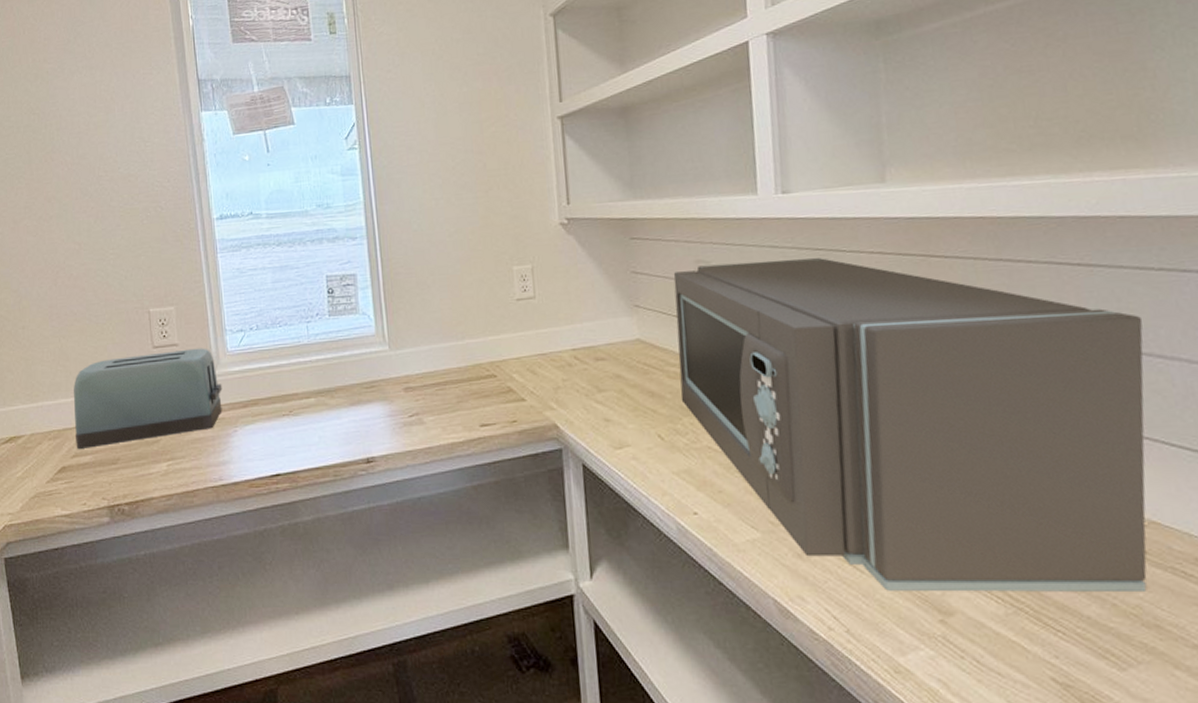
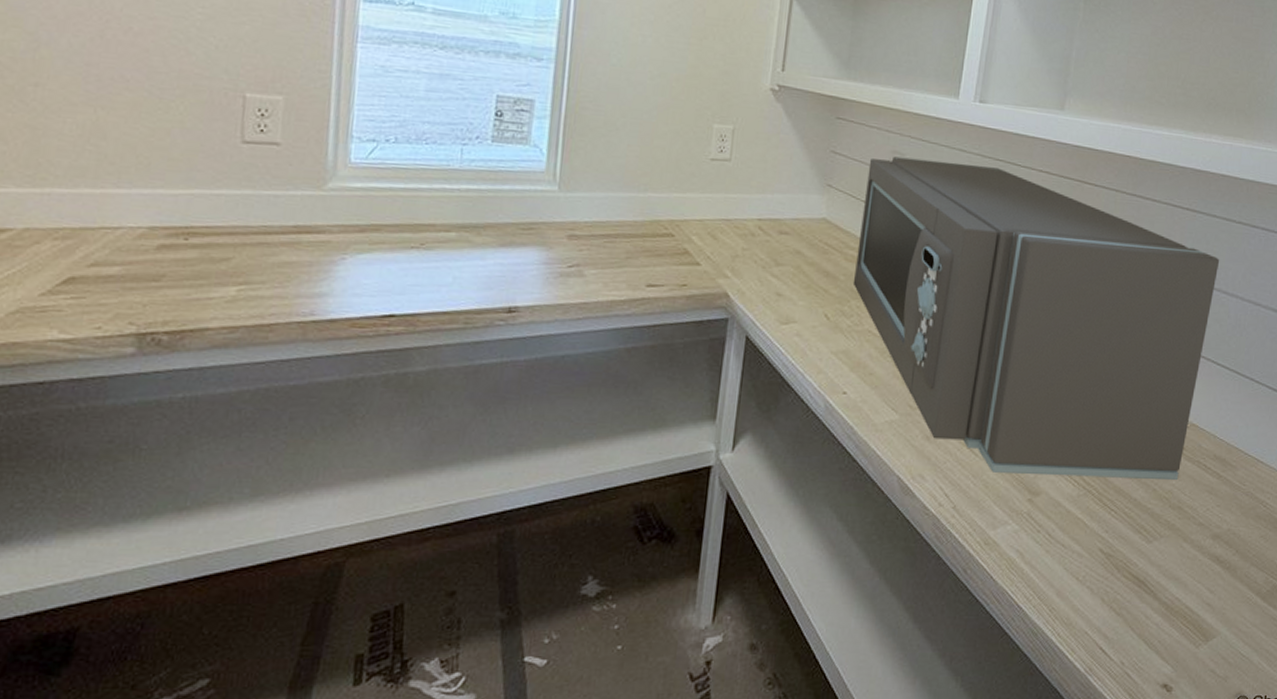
toaster: present [73,348,223,449] -> none [98,146,335,257]

